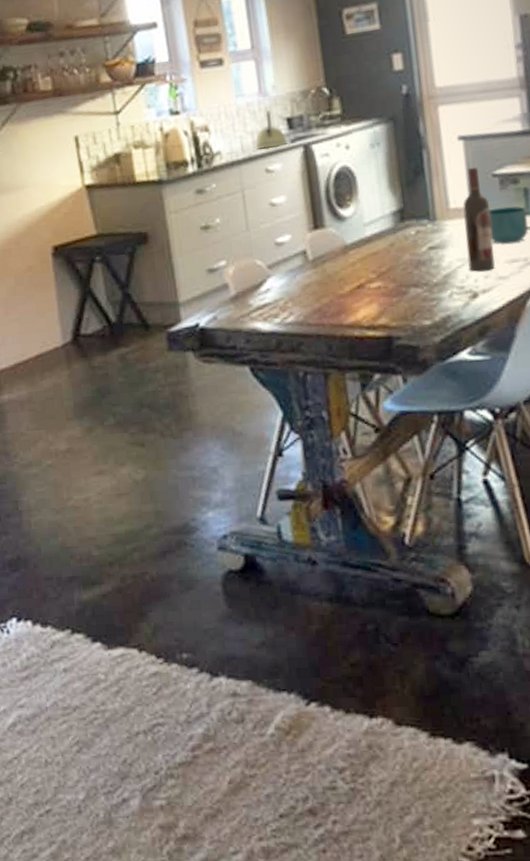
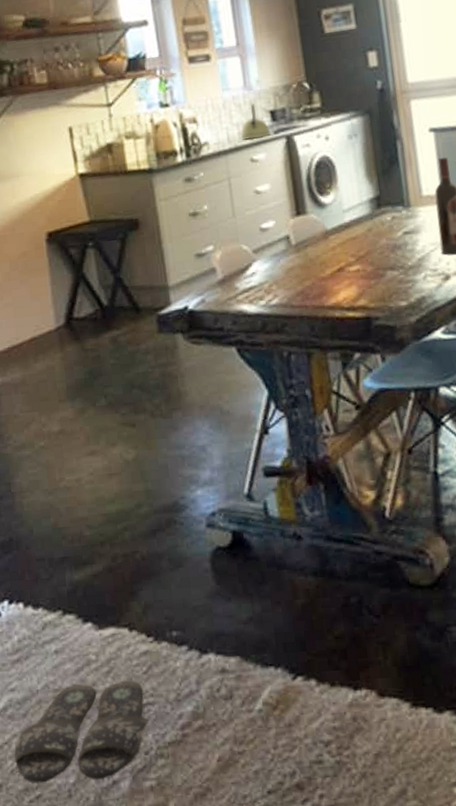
slippers: none [24,700,159,797] -> present [14,680,149,782]

